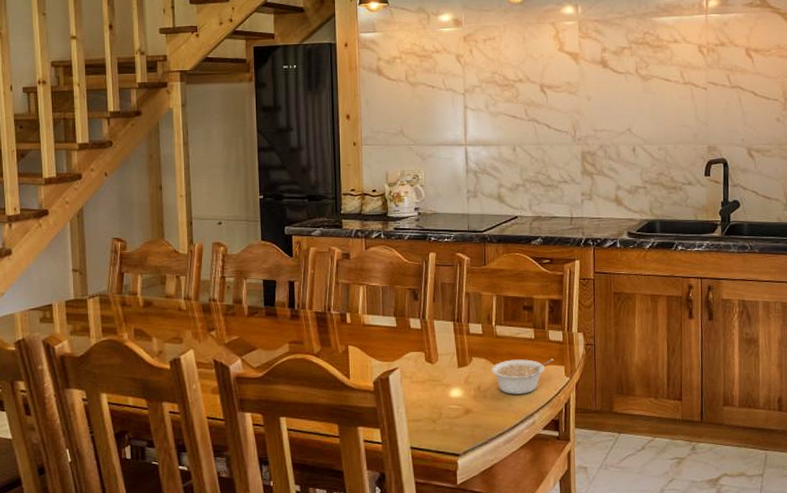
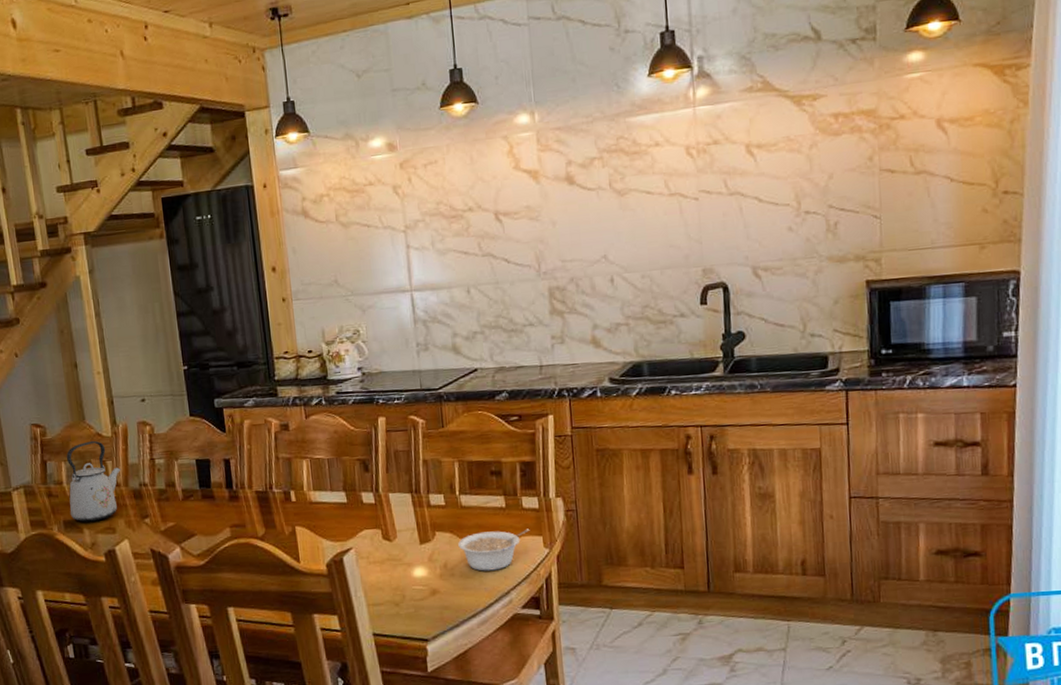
kettle: none [141,257,193,331] -> present [66,440,121,522]

